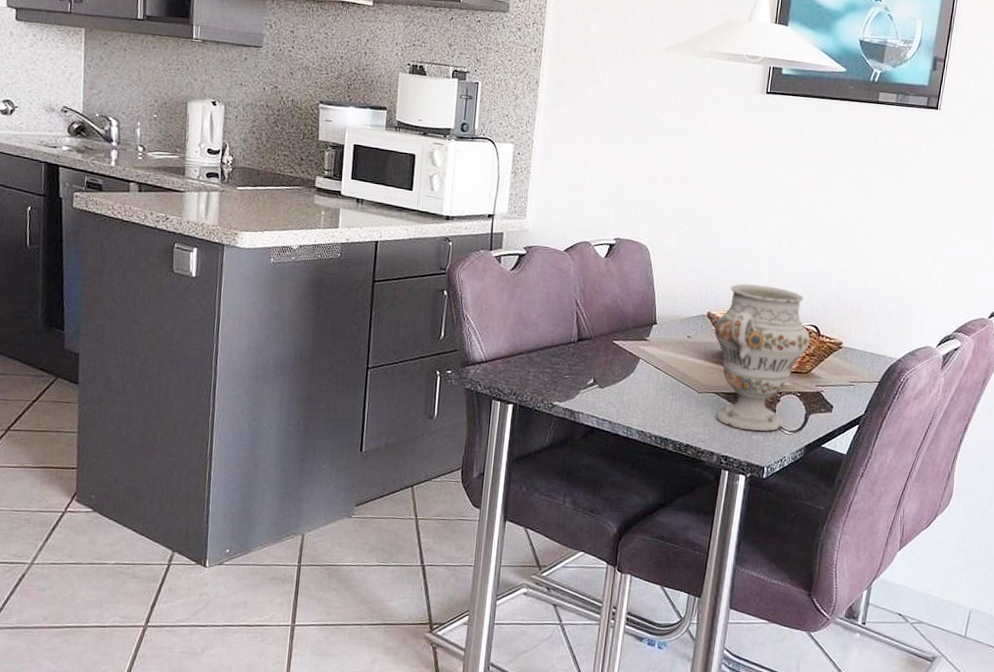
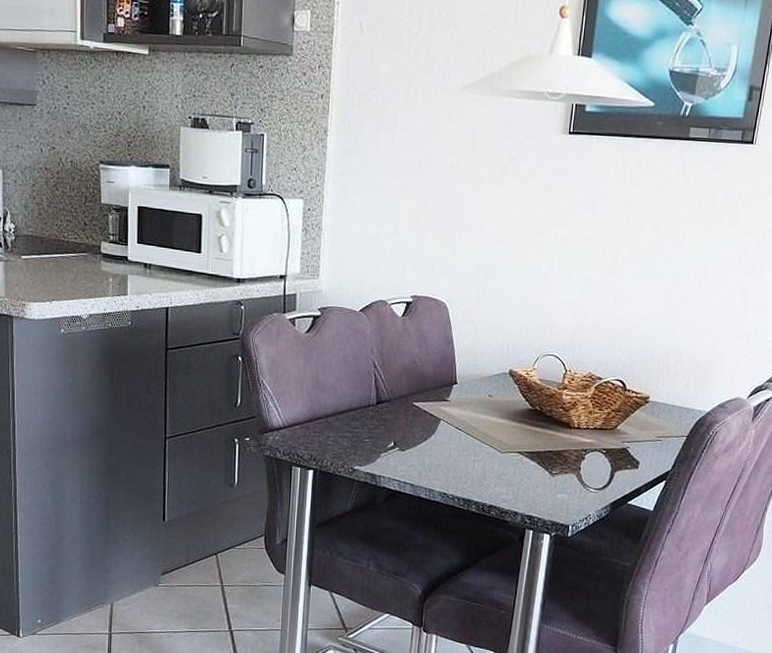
decorative vase: present [714,284,810,432] -> none [516,339,616,490]

